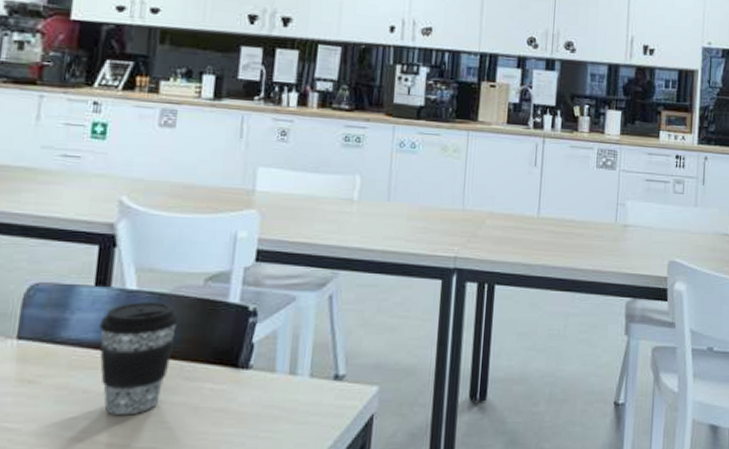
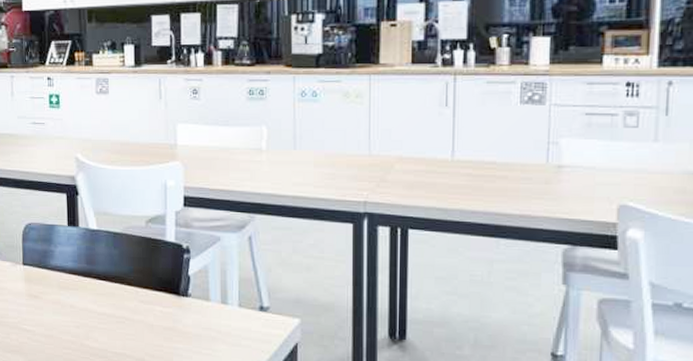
coffee cup: present [99,302,179,416] -> none [75,239,130,327]

